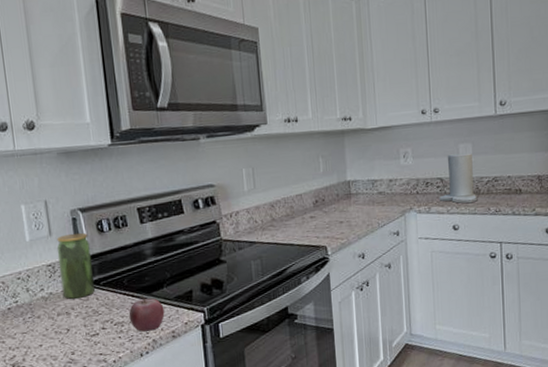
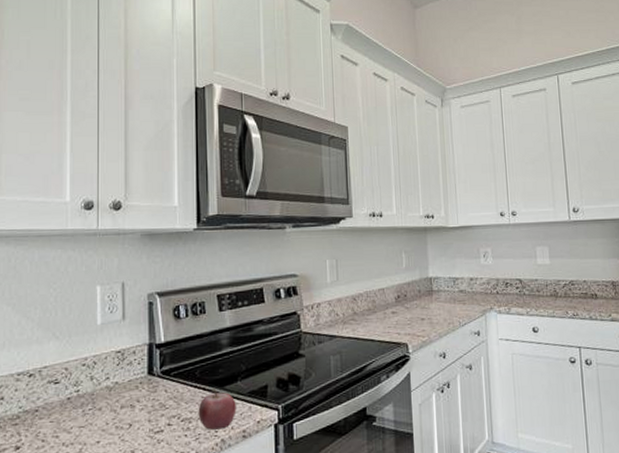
jar: present [56,232,96,299] -> none [128,318,165,390]
paper towel: present [439,153,478,204] -> none [518,255,556,306]

